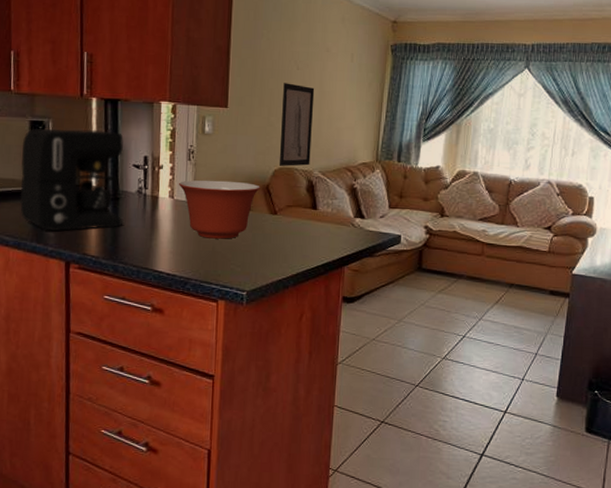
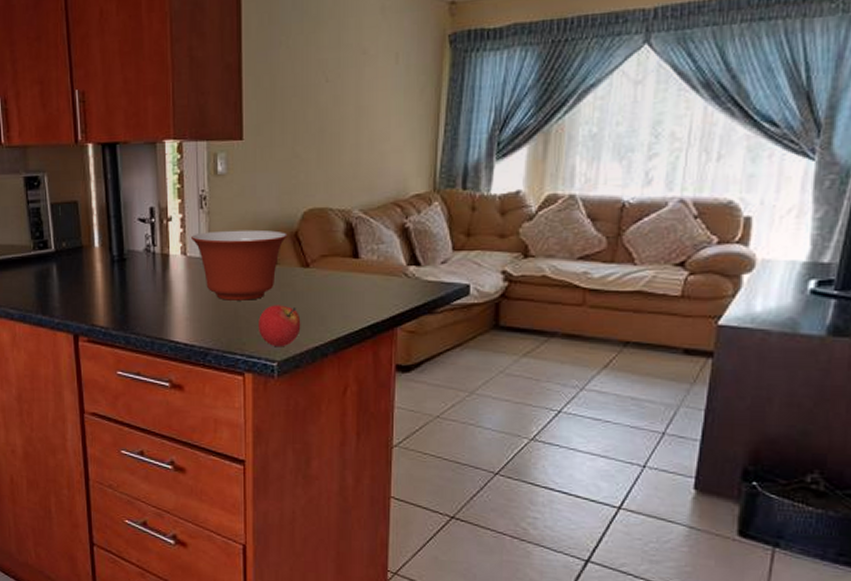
coffee maker: present [20,128,124,231] -> none [18,180,131,300]
fruit: none [232,244,268,280] -> present [259,305,301,348]
wall art: present [279,83,315,167] -> none [308,100,350,207]

